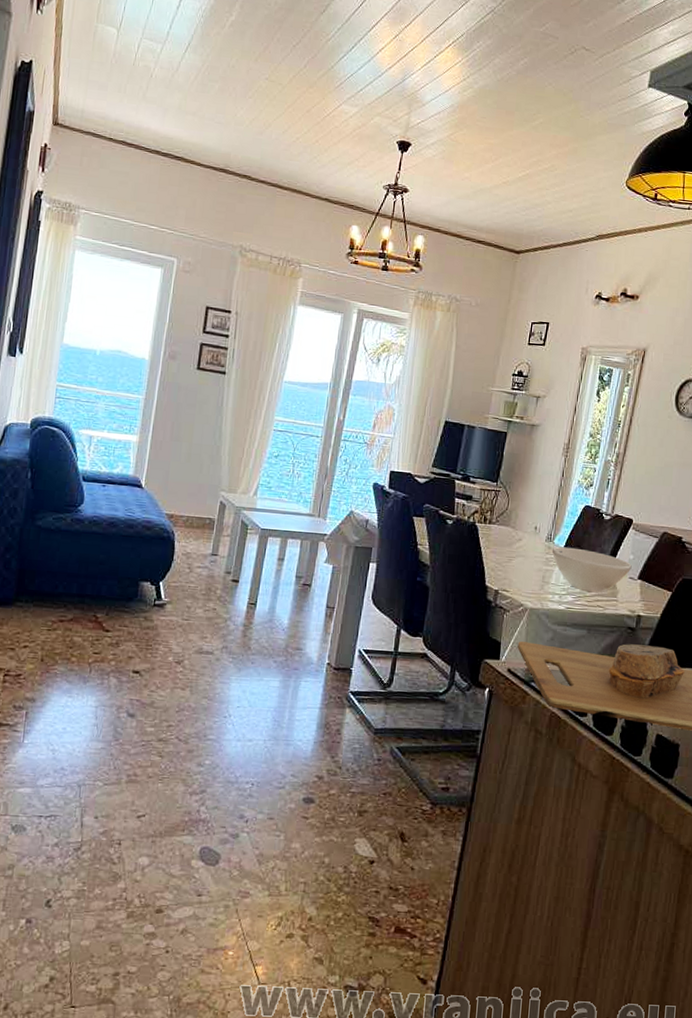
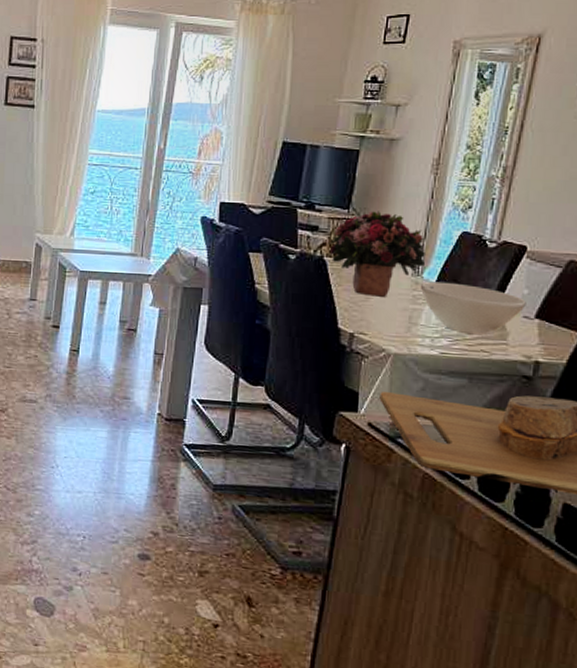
bouquet: none [480,484,557,559] -> present [328,211,426,297]

